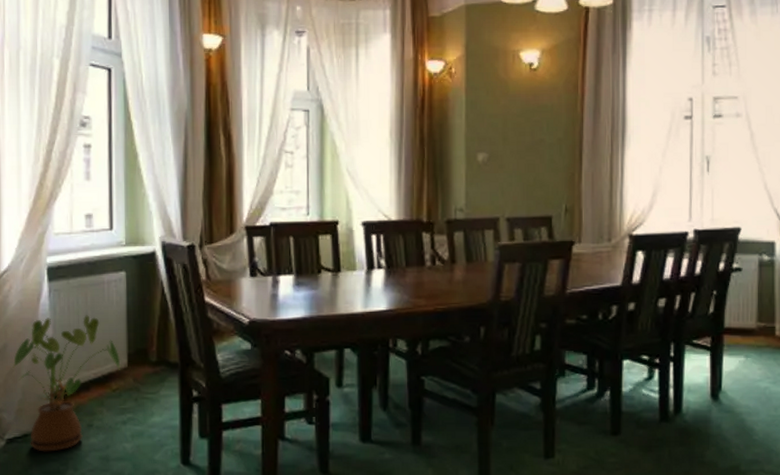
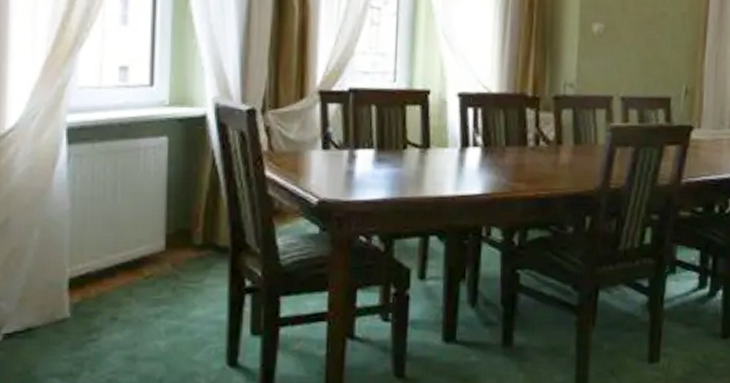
house plant: present [12,315,121,452] -> none [15,187,157,350]

